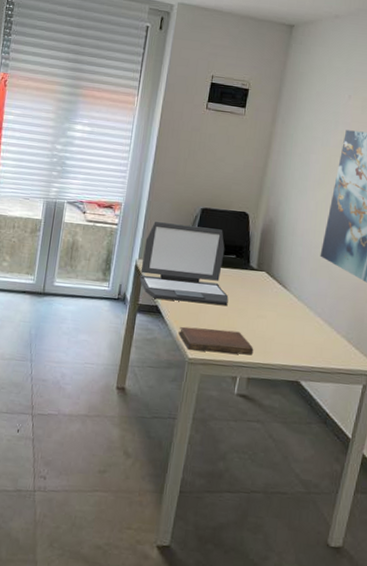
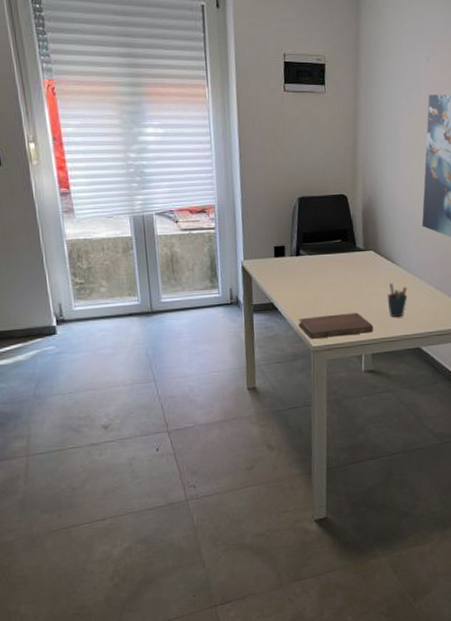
laptop: present [139,222,229,305] -> none [247,216,342,296]
pen holder: none [272,308,295,346] -> present [387,283,408,318]

